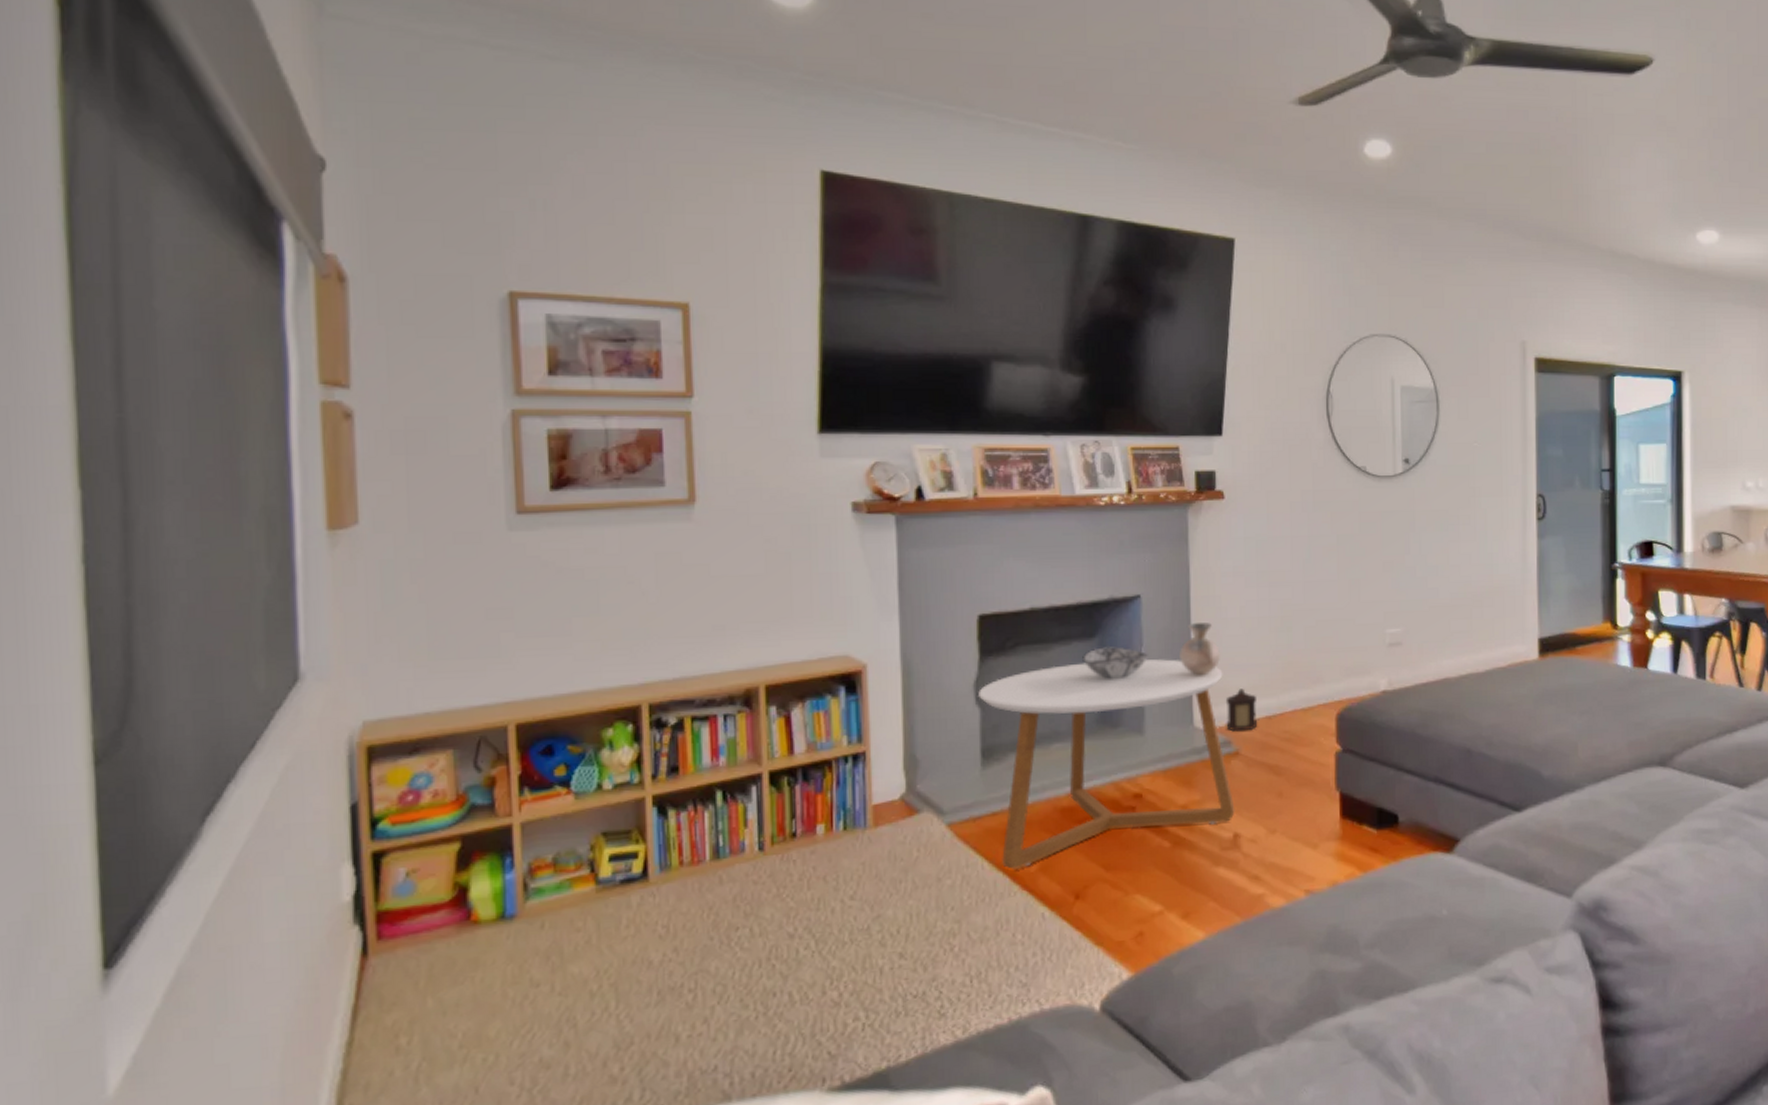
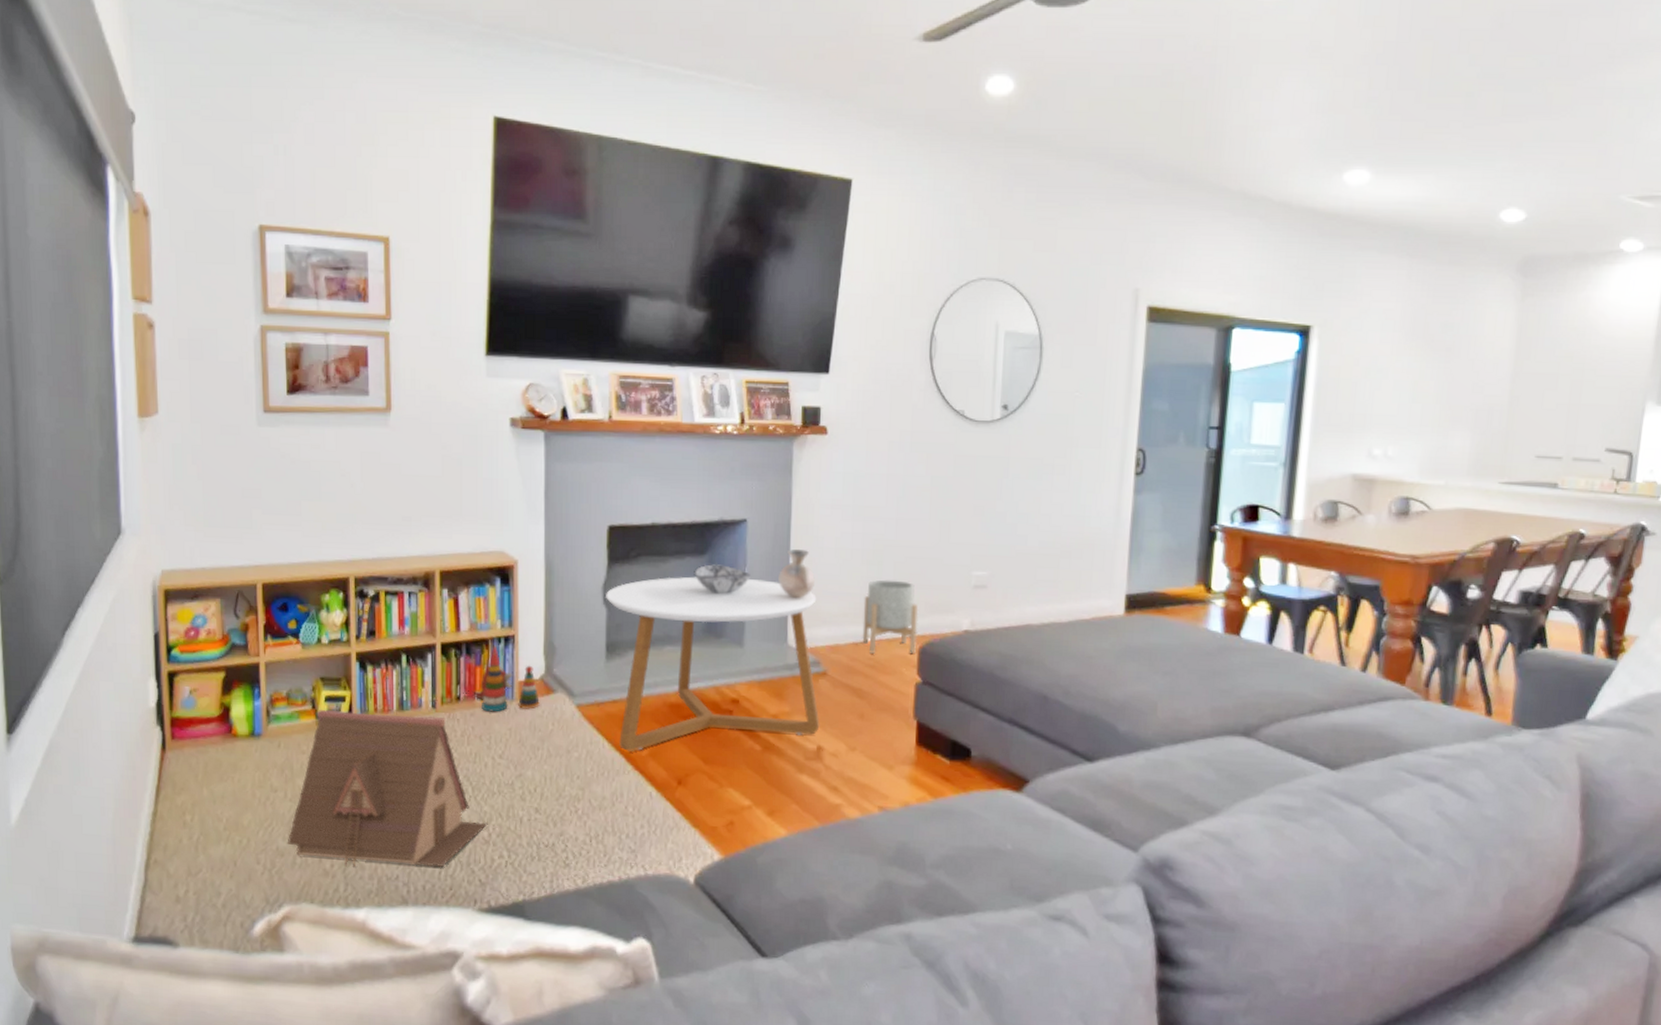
toy house: none [555,860,838,1067] -> present [287,709,488,867]
stacking toy: none [800,766,900,846] -> present [463,645,540,713]
lantern: present [1225,688,1257,732] -> none [816,614,845,654]
planter: none [1274,645,1334,726] -> present [862,579,919,654]

